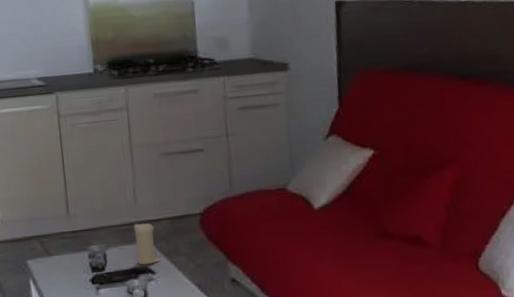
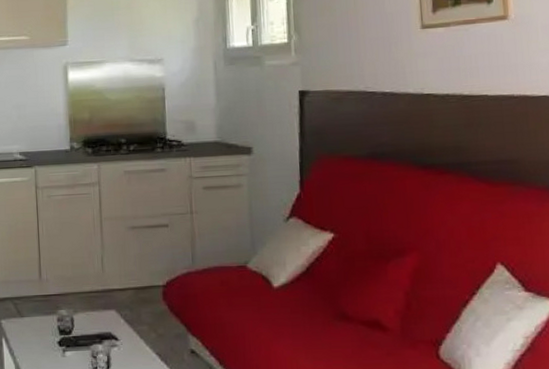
candle: present [133,221,159,266] -> none [100,290,123,332]

